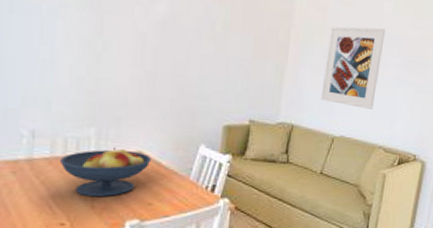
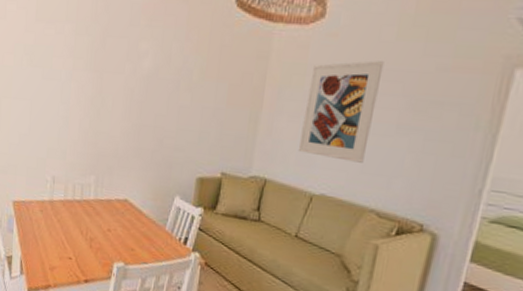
fruit bowl: present [60,148,152,197] -> none [70,195,135,239]

